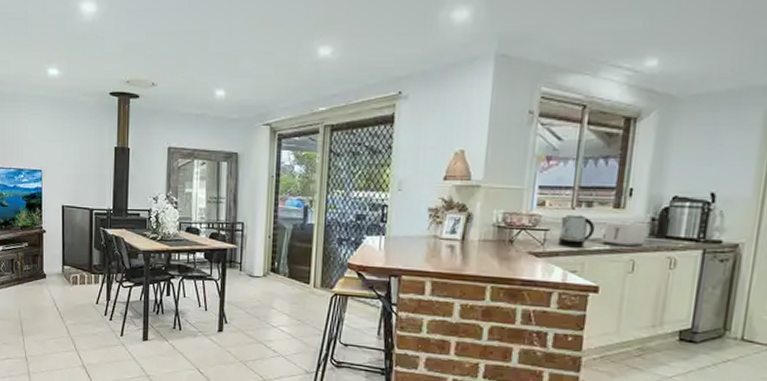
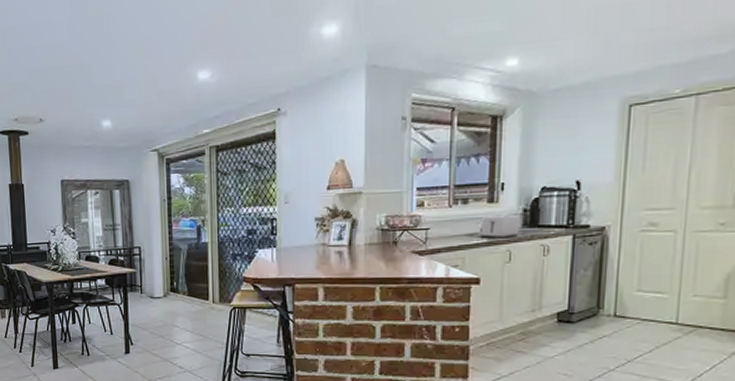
kettle: present [557,213,596,248] -> none [438,211,472,244]

